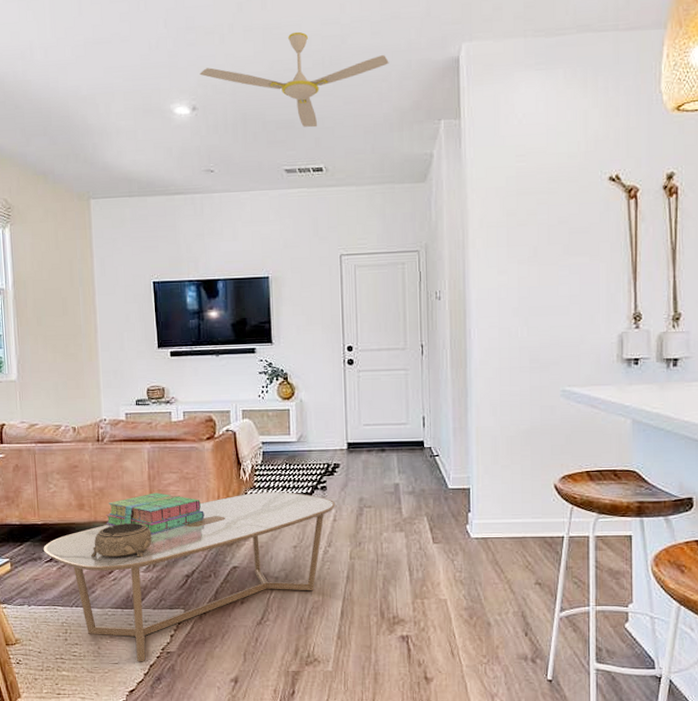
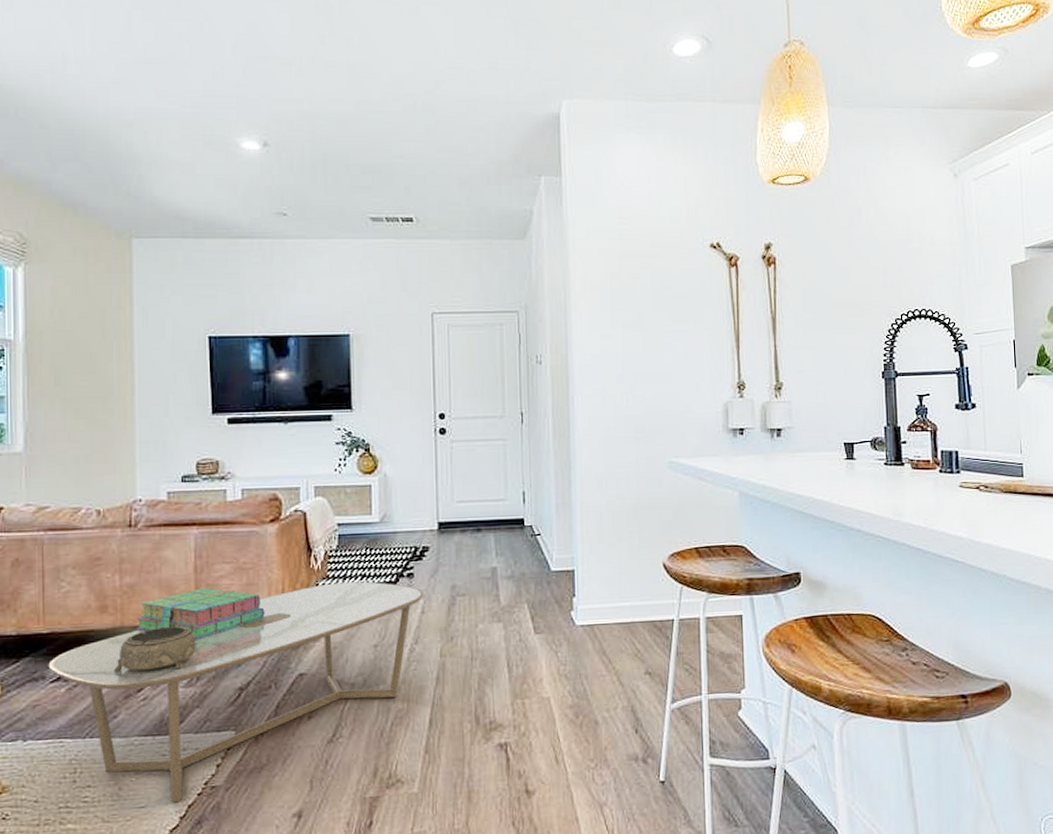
ceiling fan: present [199,31,389,128] -> none [273,72,486,175]

